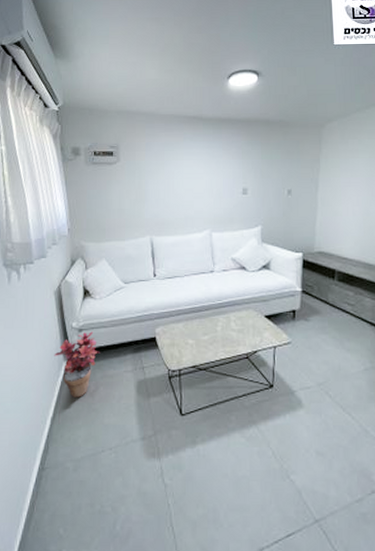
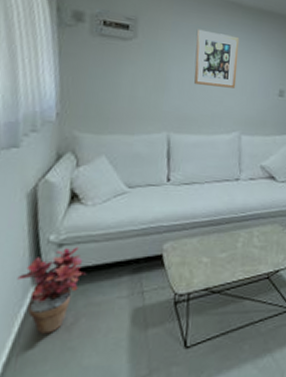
wall art: none [166,145,203,193] -> present [194,29,240,88]

